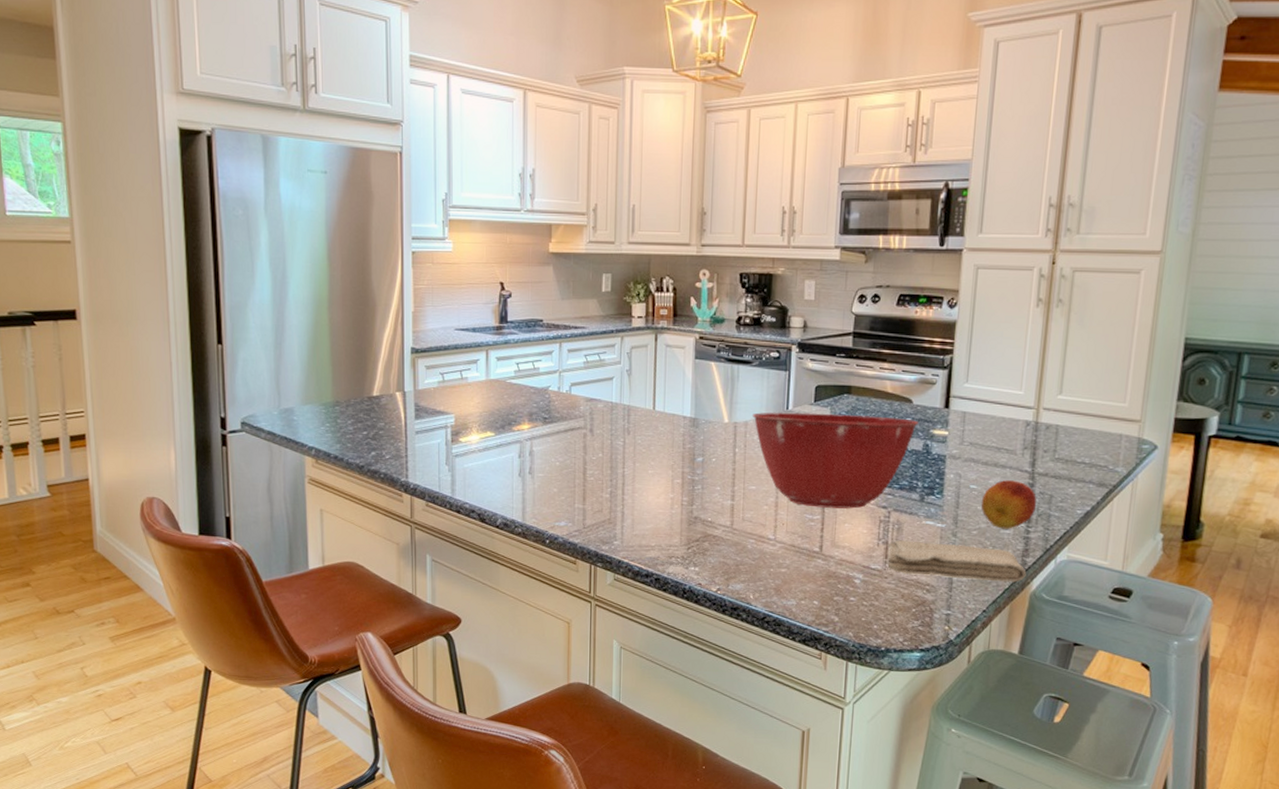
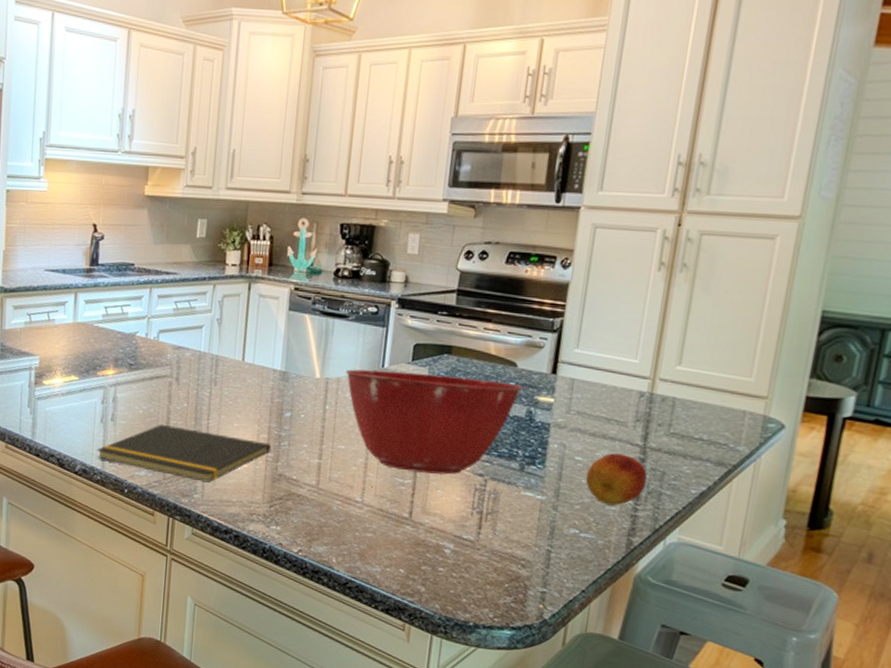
notepad: none [516,474,686,529] -> present [96,424,271,483]
washcloth: present [887,540,1027,582] -> none [481,510,632,563]

